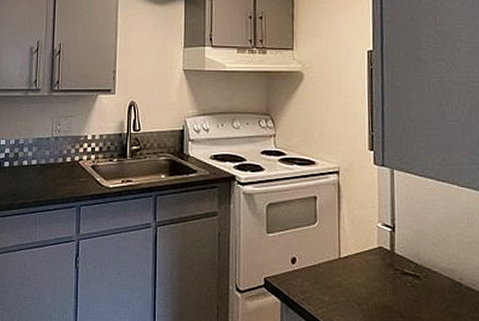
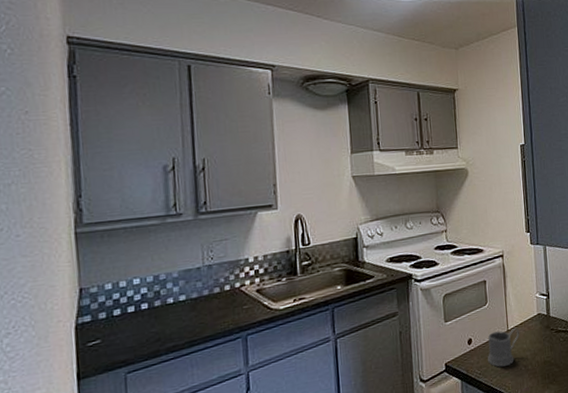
mug: none [313,256,354,299] -> present [488,327,519,367]

